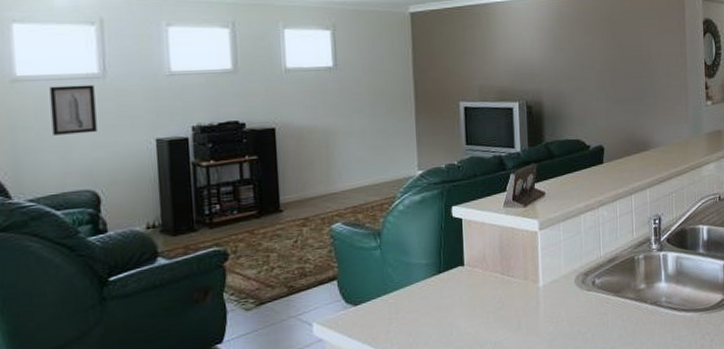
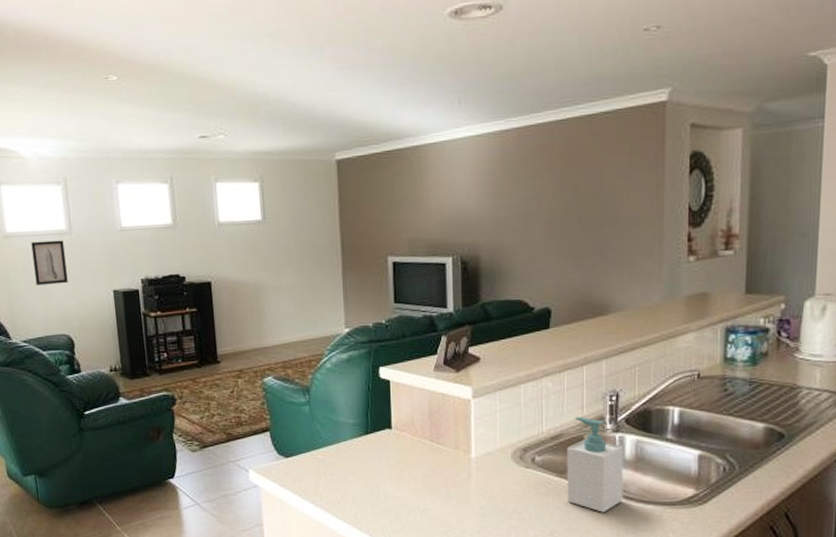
soap bottle: none [621,240,668,325] -> present [566,417,623,513]

